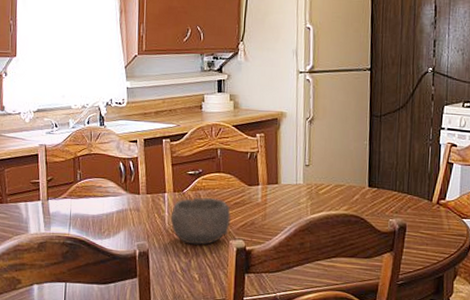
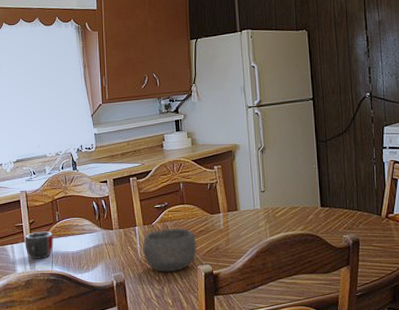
mug: none [40,190,73,221] -> present [25,231,54,259]

